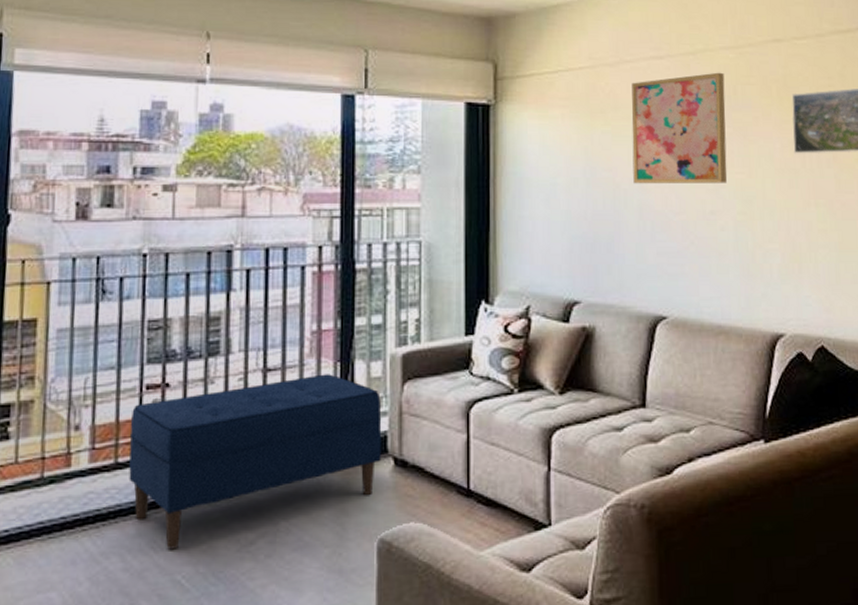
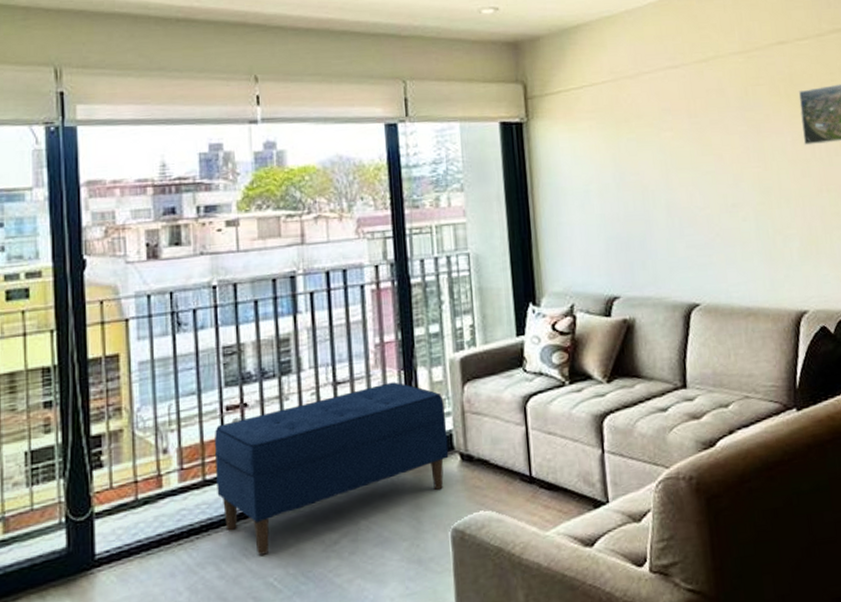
wall art: present [632,72,727,184] -> none [651,76,745,185]

